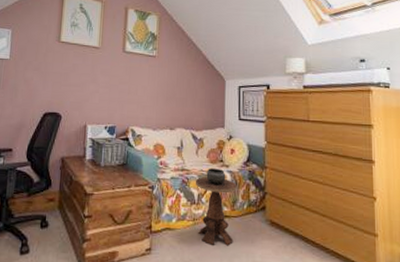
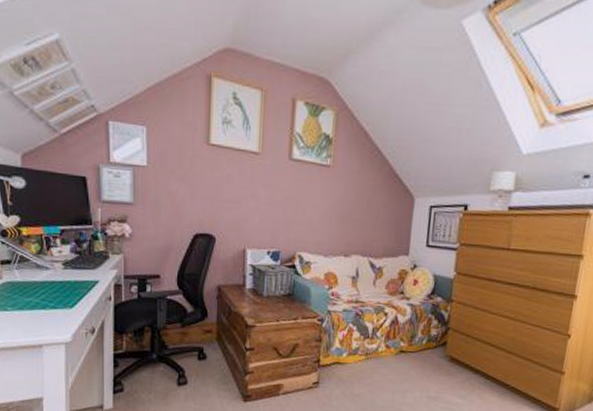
side table: present [195,168,237,246] -> none [370,301,418,381]

